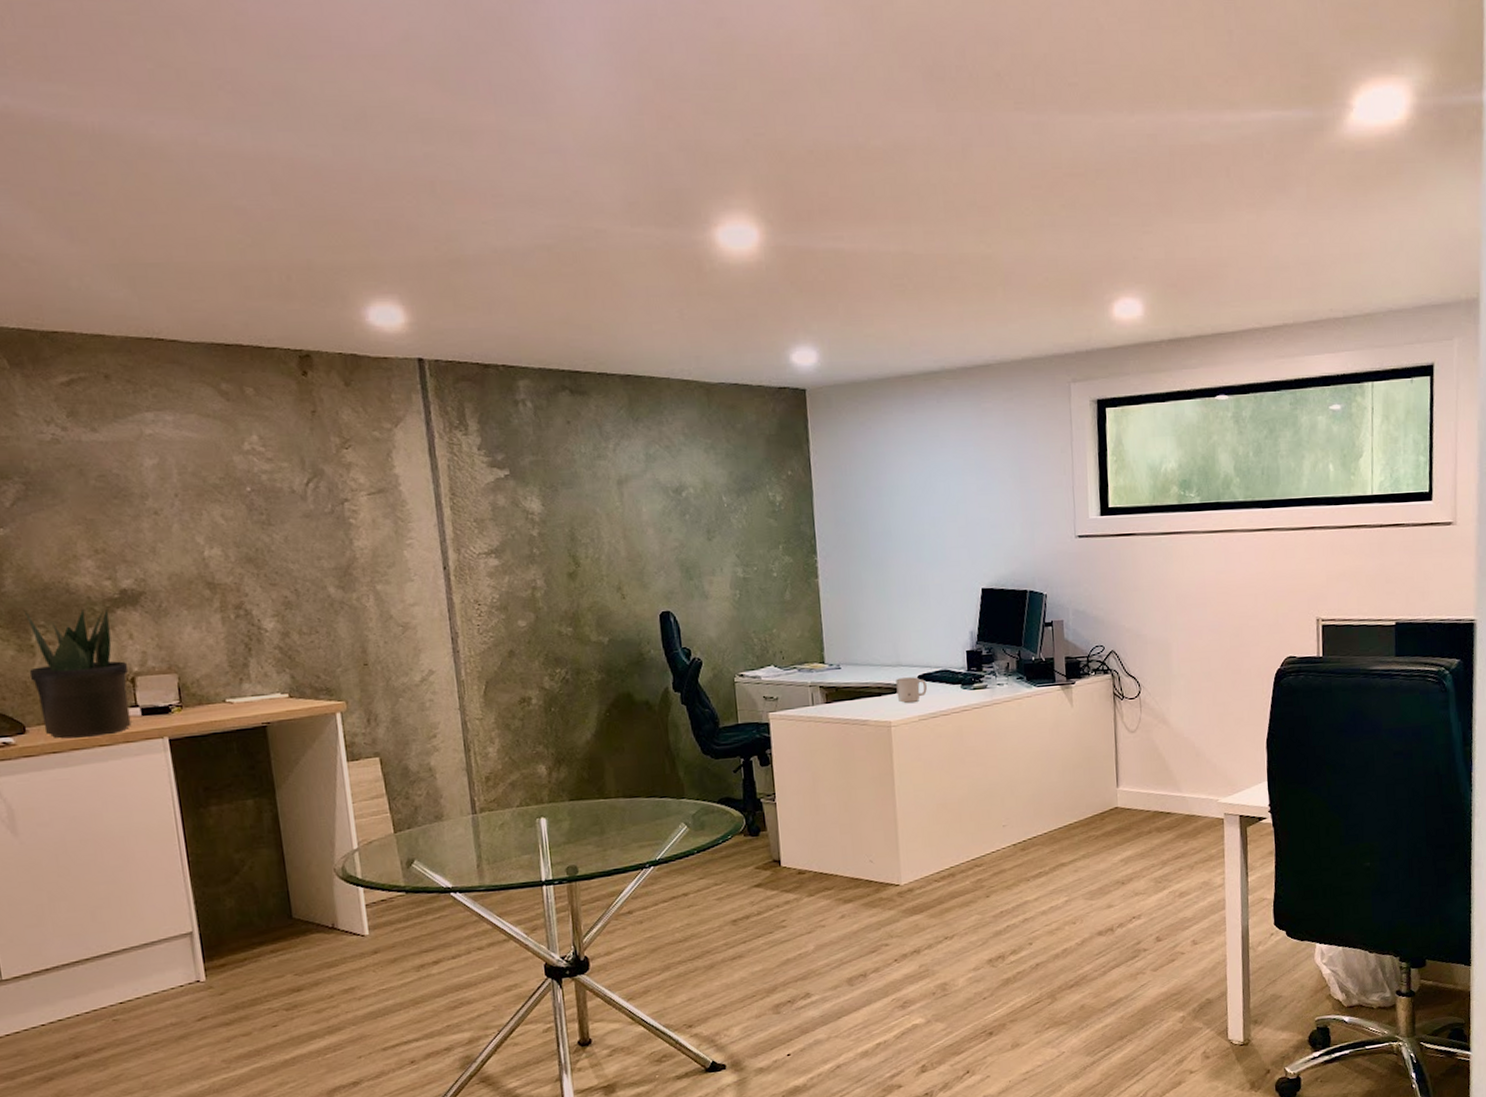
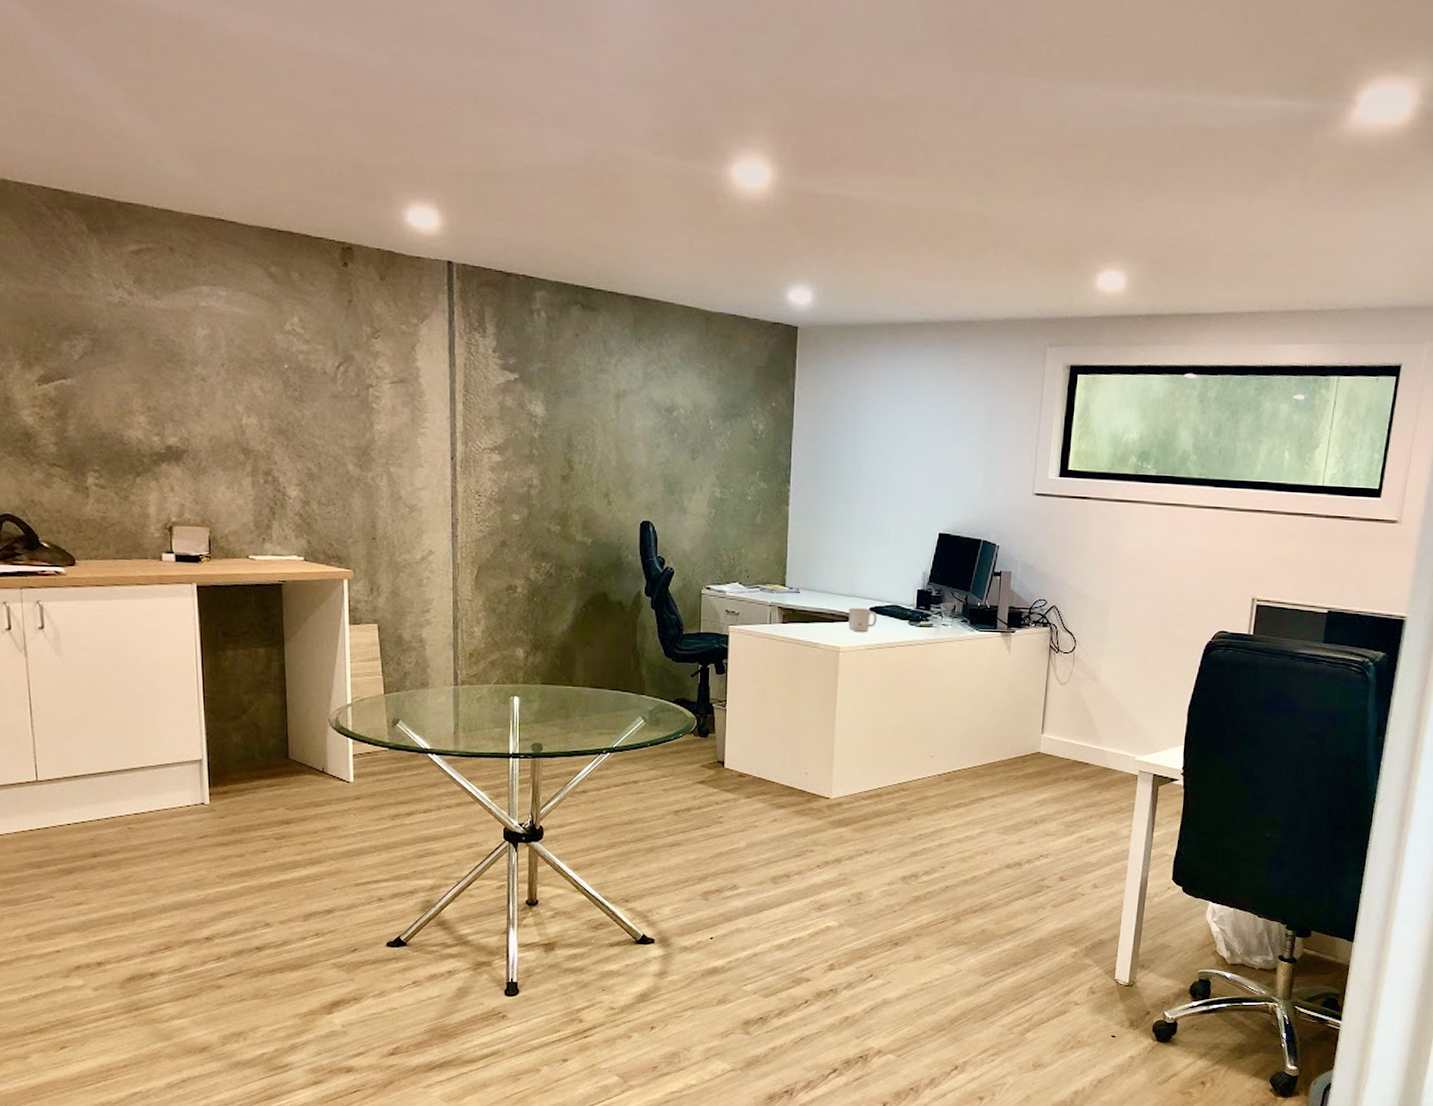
planter: present [25,608,132,739] -> none [82,455,168,576]

